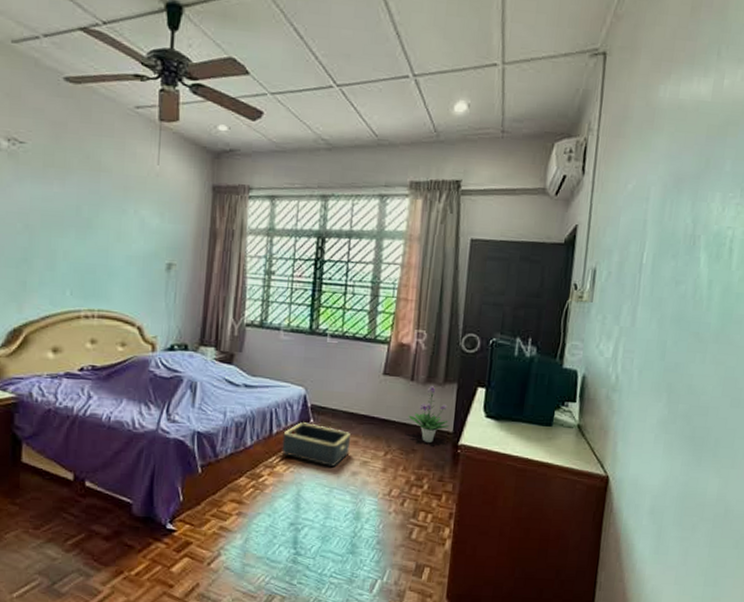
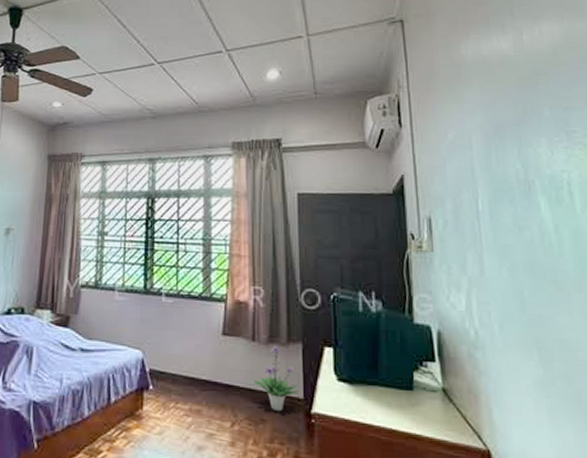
basket: present [282,422,351,466] -> none [121,389,194,440]

